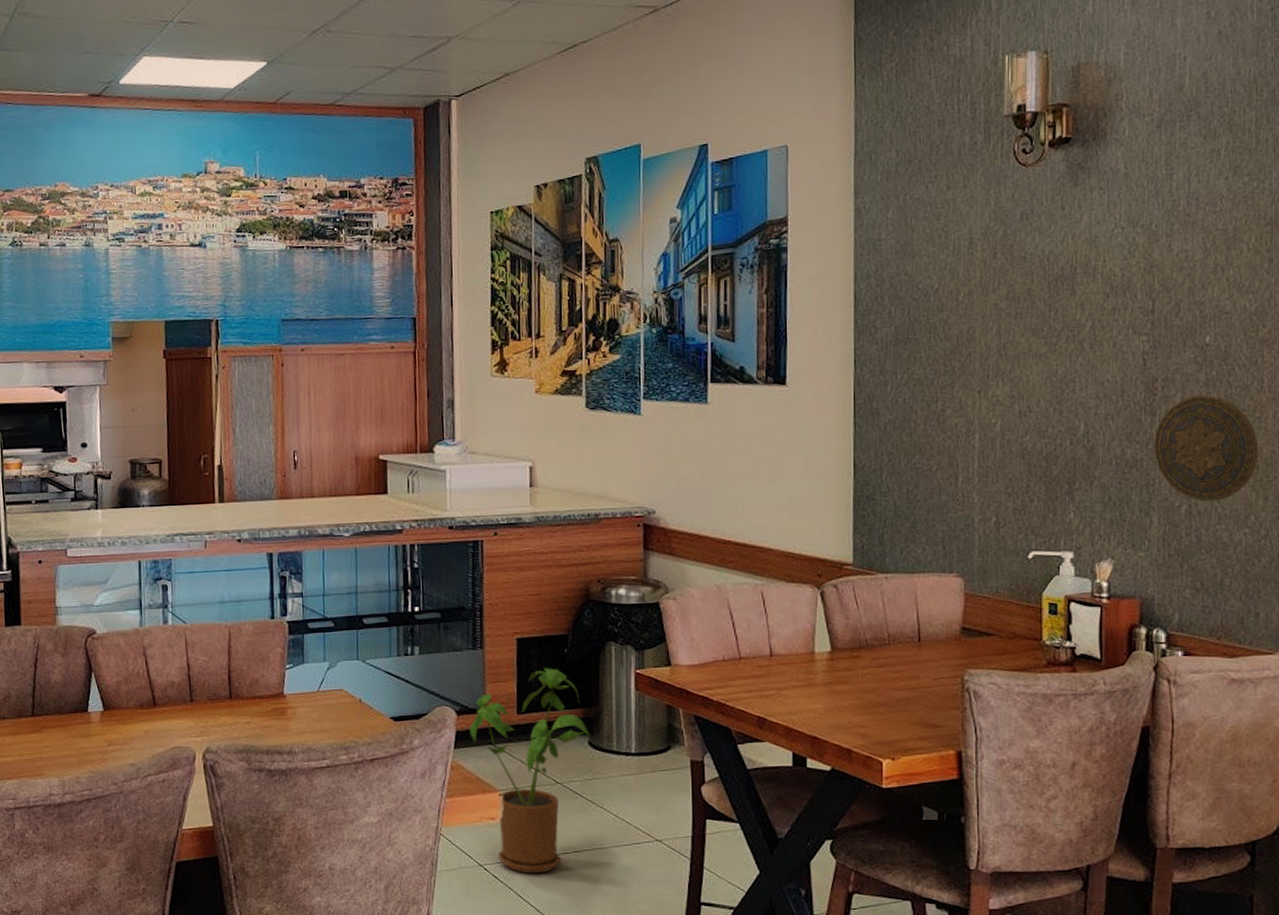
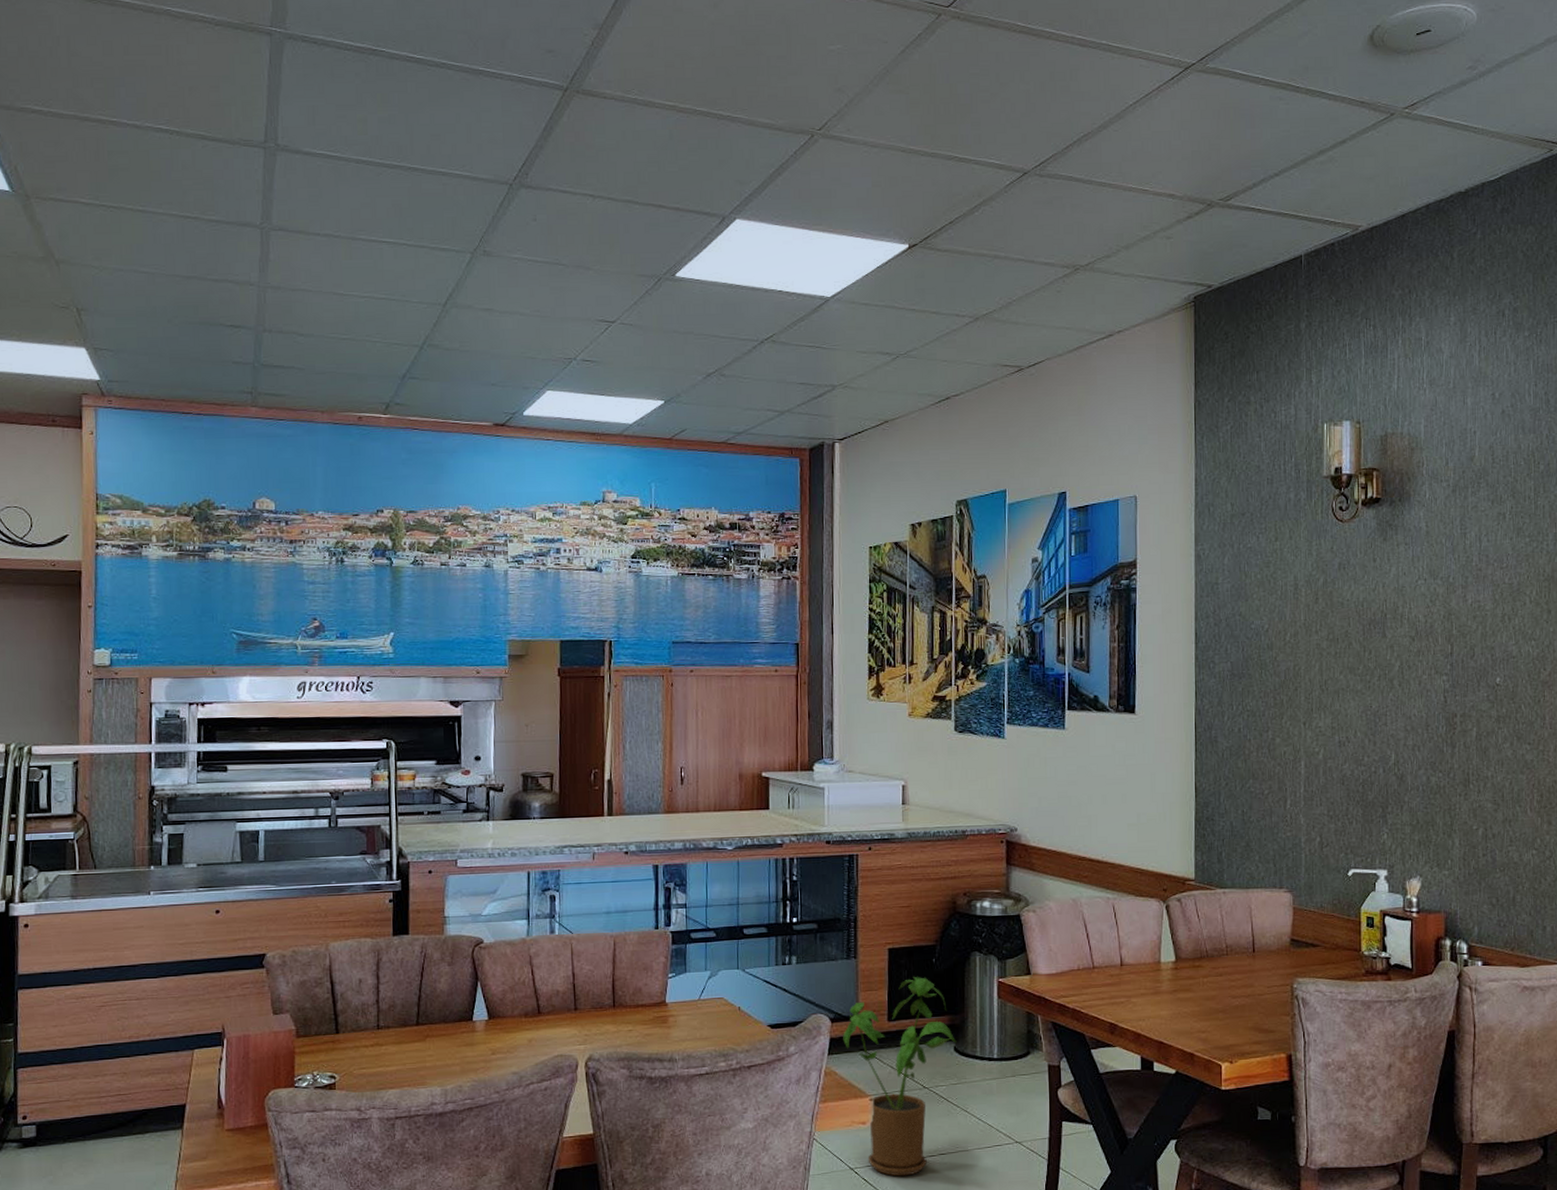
decorative plate: present [1154,395,1259,502] -> none [1454,730,1543,825]

